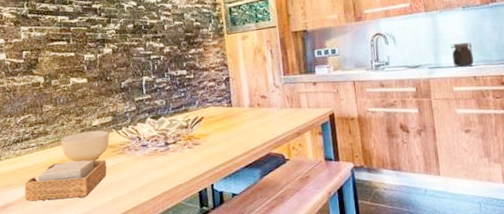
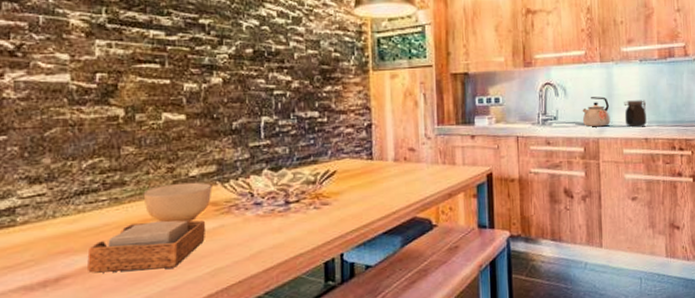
kettle: none [411,42,439,70] -> present [582,96,611,127]

